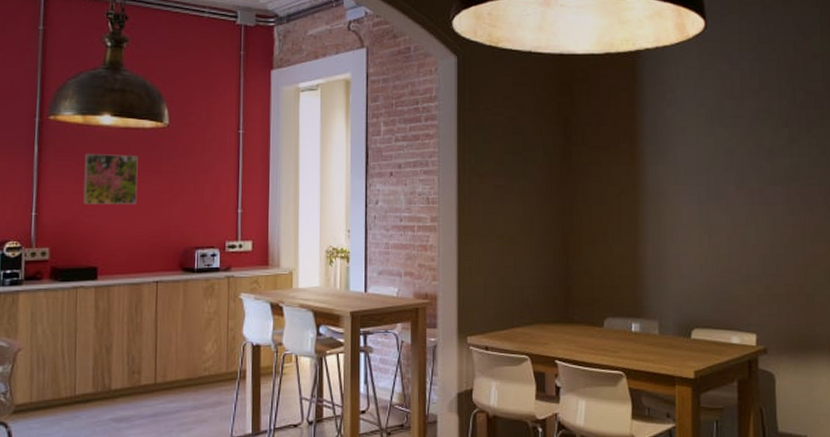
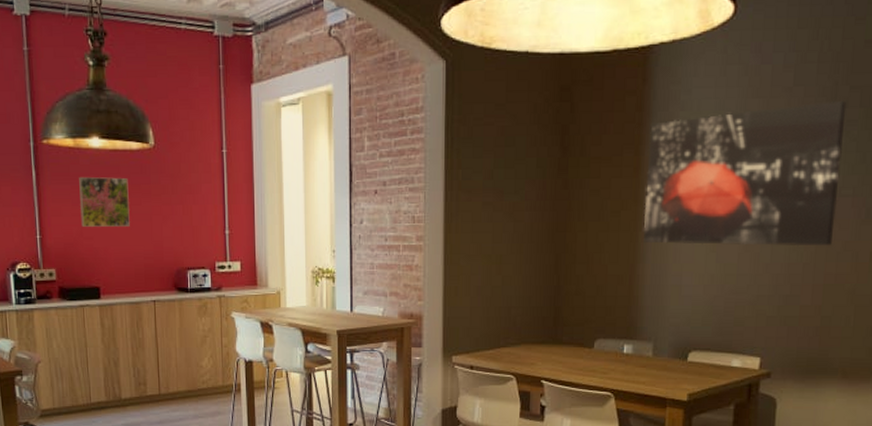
wall art: none [641,102,807,230] -> present [643,100,847,247]

